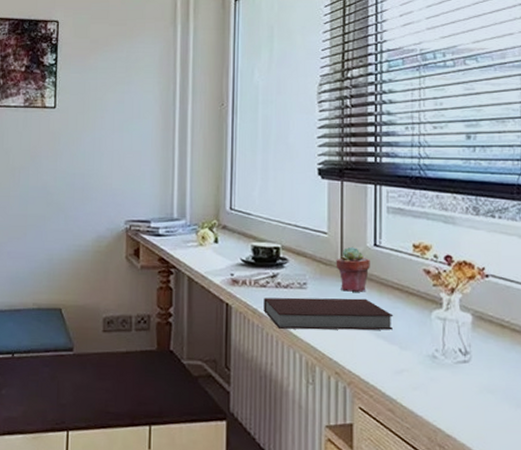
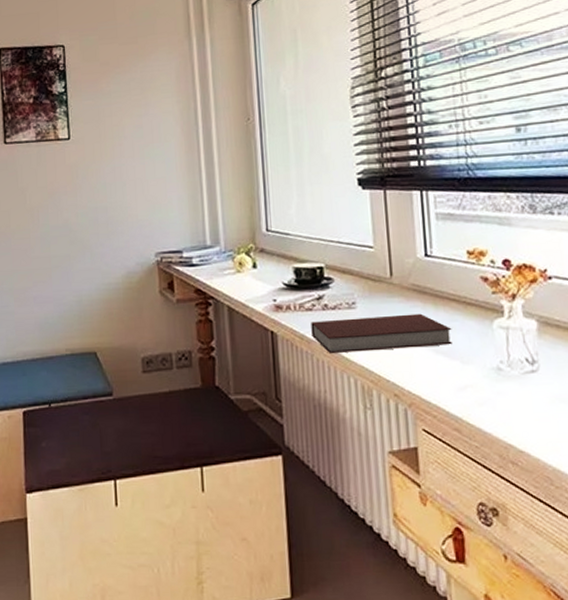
potted succulent: present [336,246,370,292] -> none [385,259,423,308]

